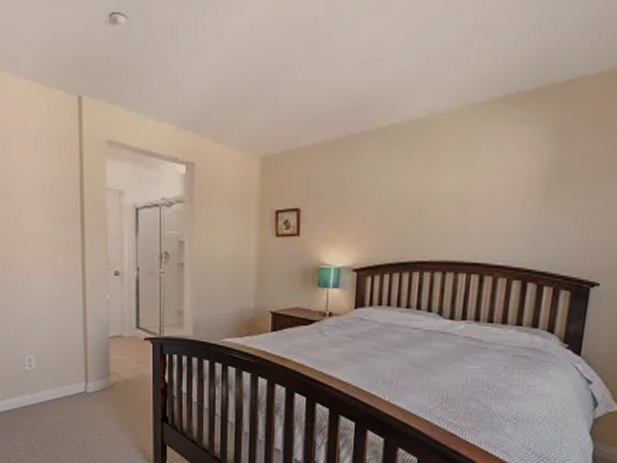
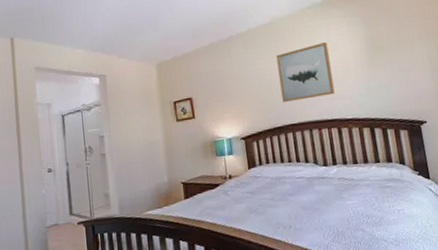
wall art: none [416,156,495,233] -> present [276,41,335,103]

